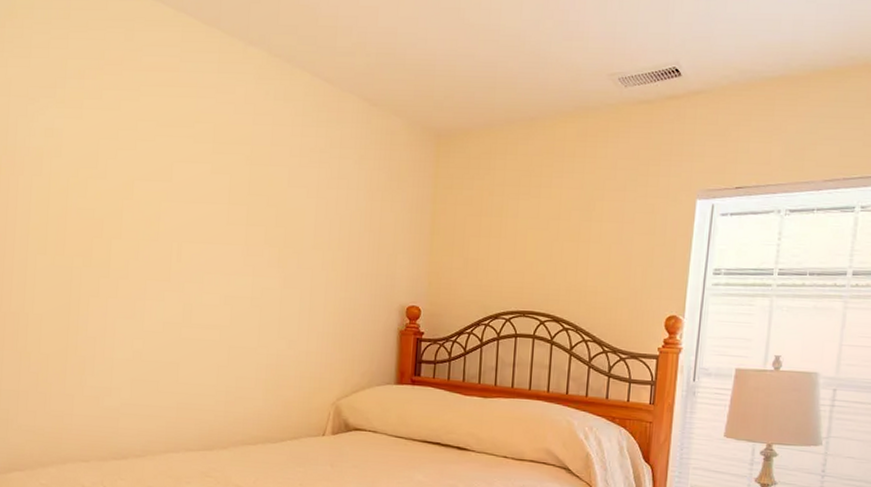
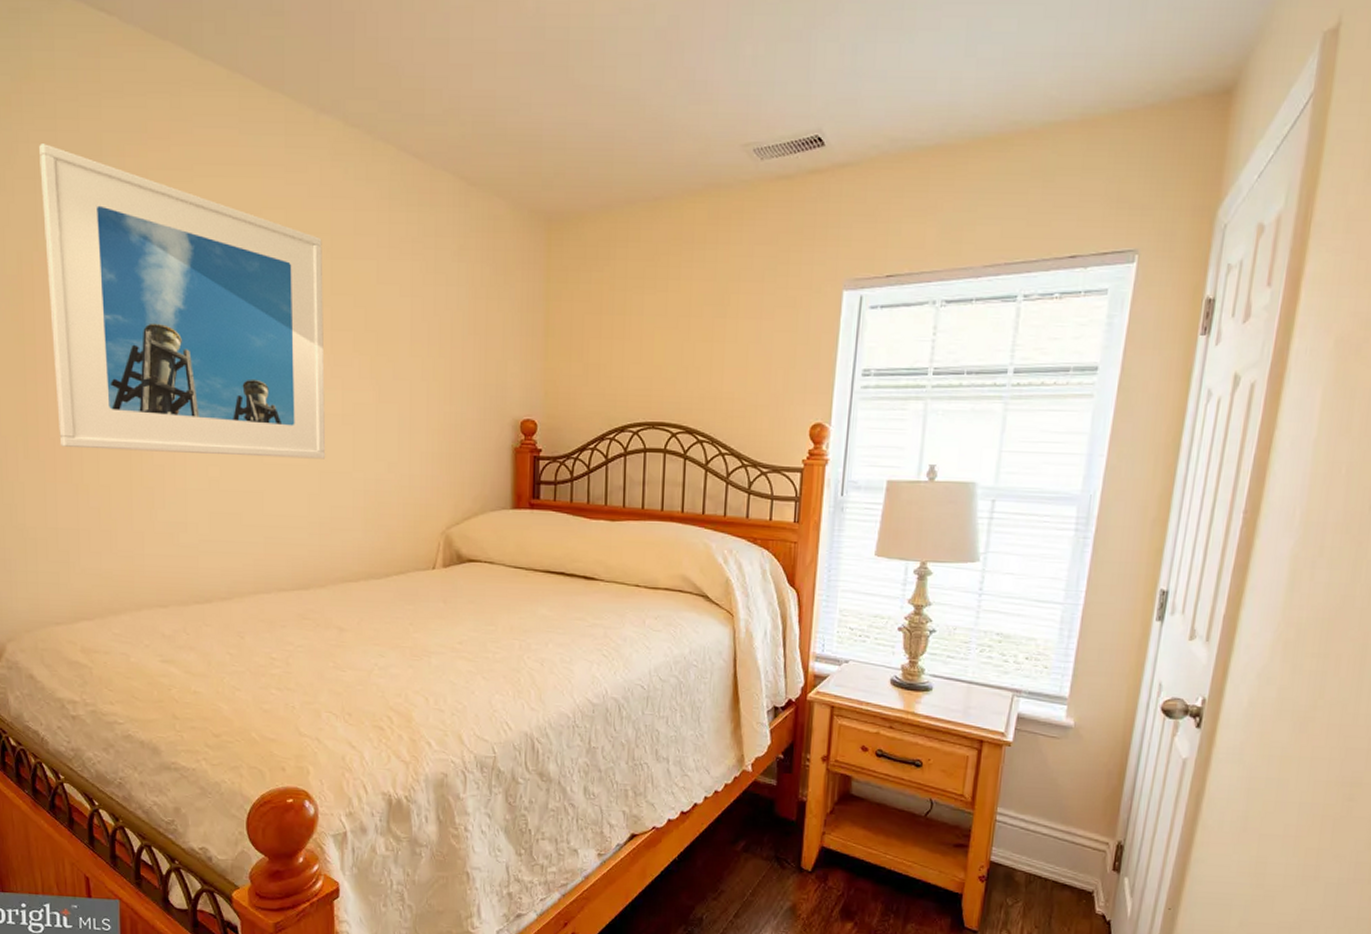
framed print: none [9,68,244,336] -> present [39,144,326,459]

